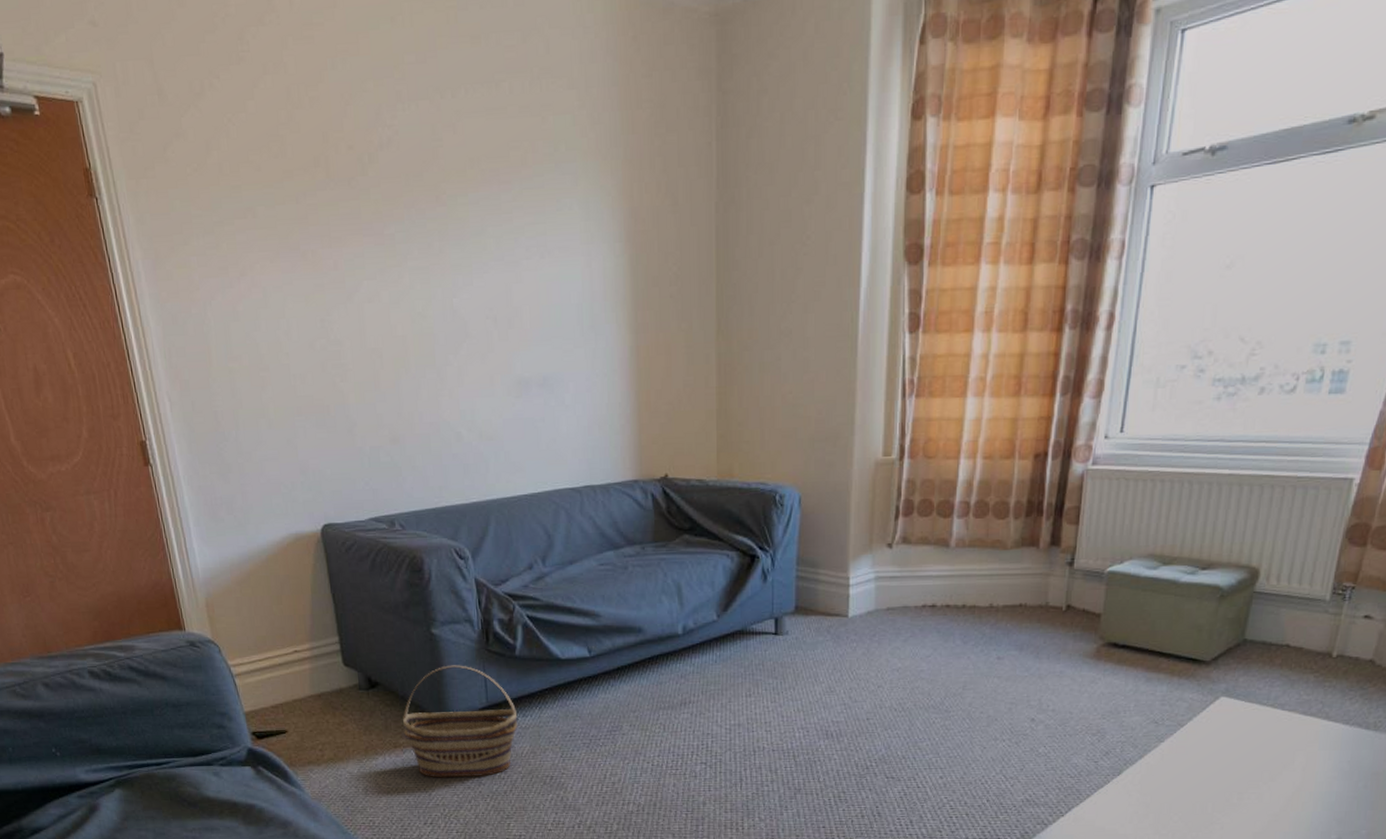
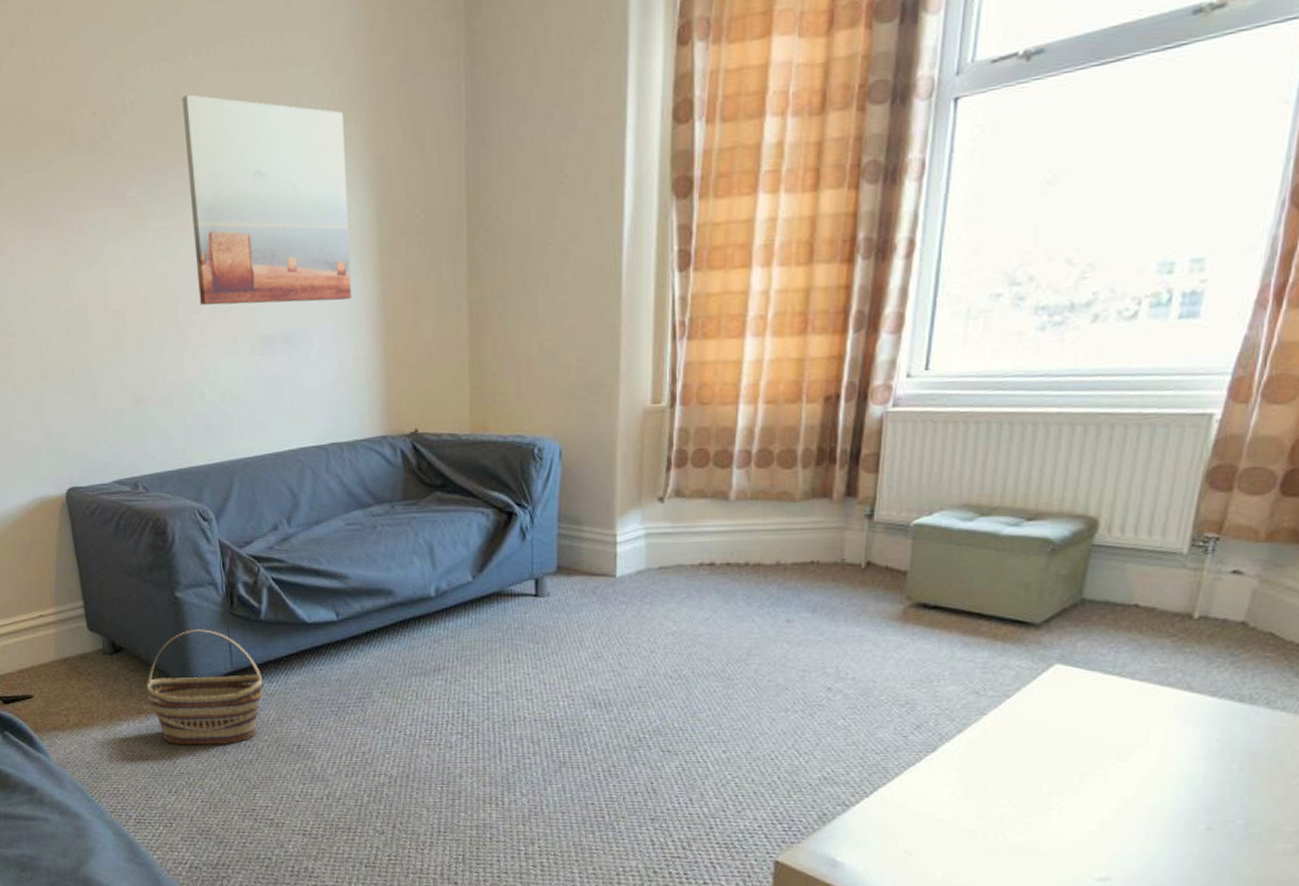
wall art: none [440,135,606,347] -> present [182,94,351,305]

